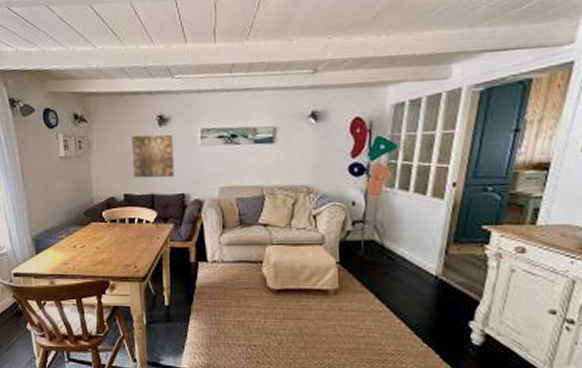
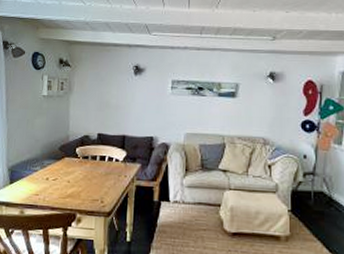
wall art: present [132,134,175,178] -> none [107,82,147,122]

